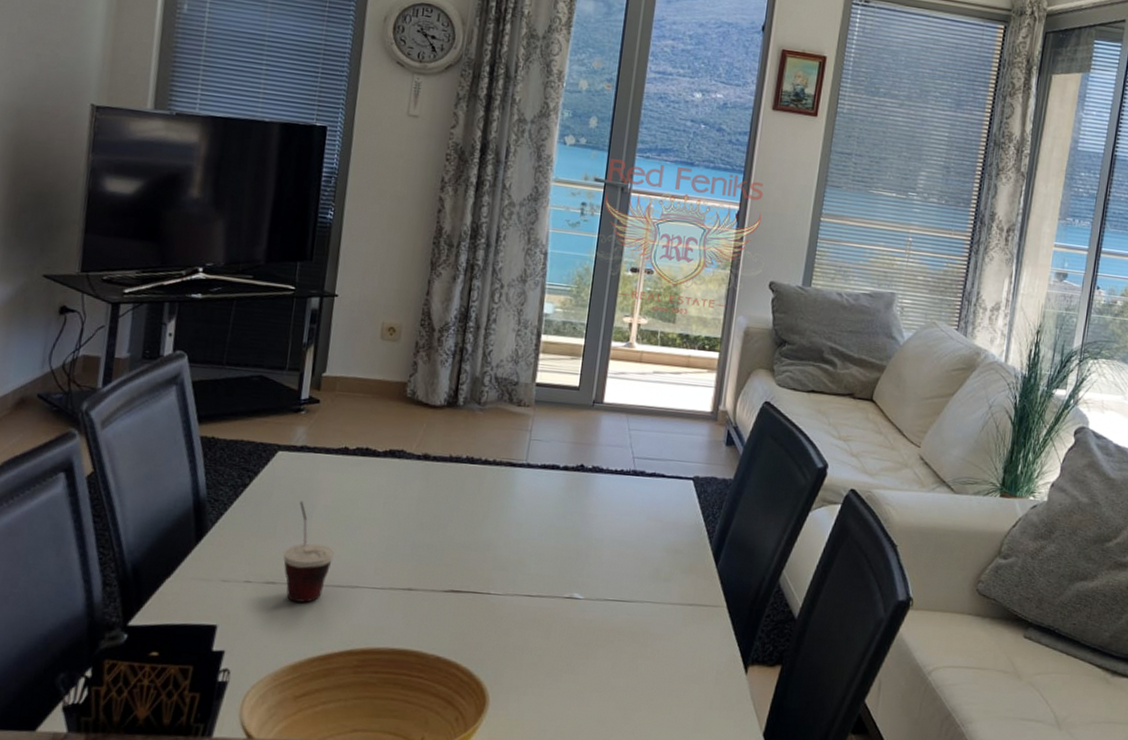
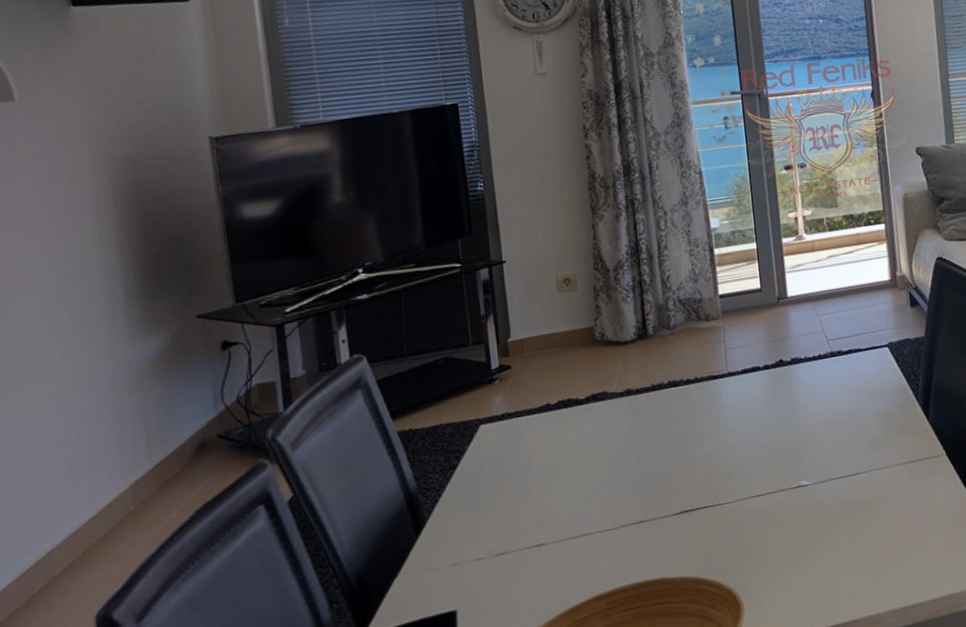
cup: present [283,500,335,603] -> none [507,466,560,566]

